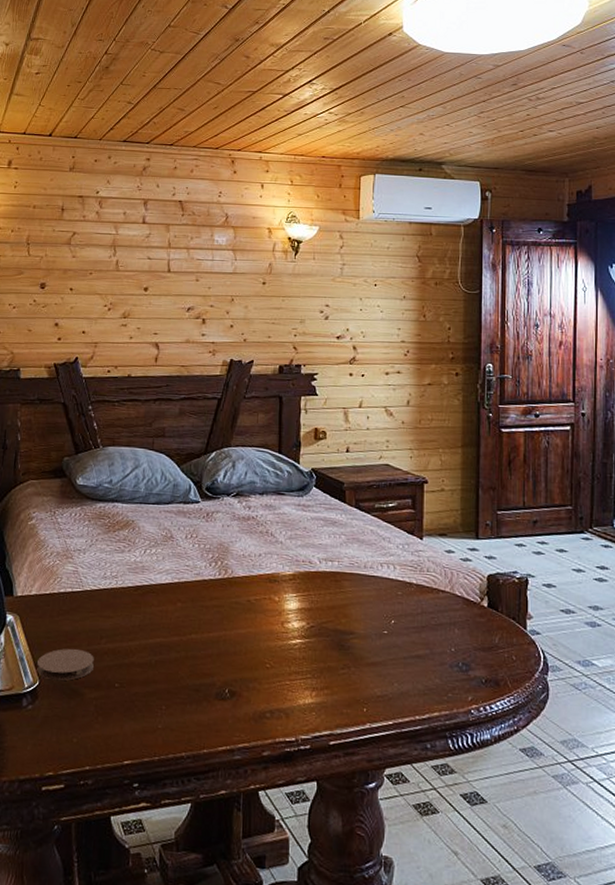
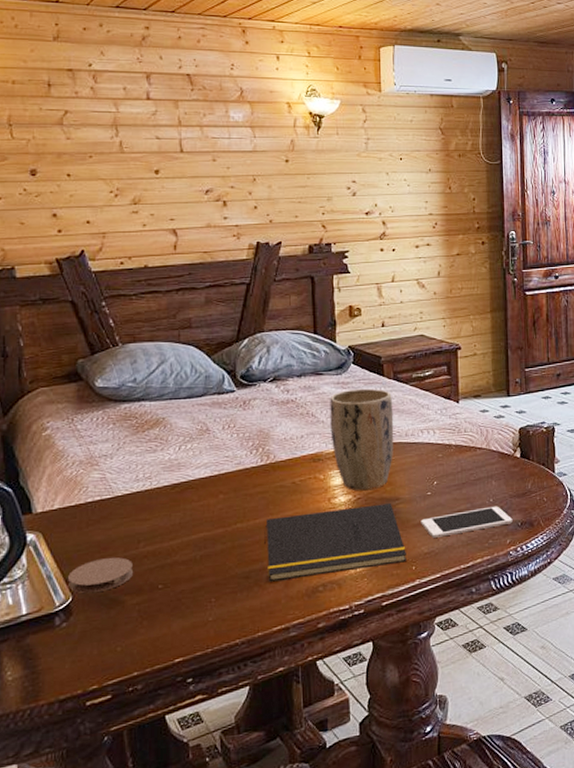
notepad: none [216,633,358,702] -> present [264,503,406,582]
plant pot: none [288,512,353,620] -> present [330,388,394,491]
cell phone: none [375,656,476,682] -> present [421,506,513,538]

